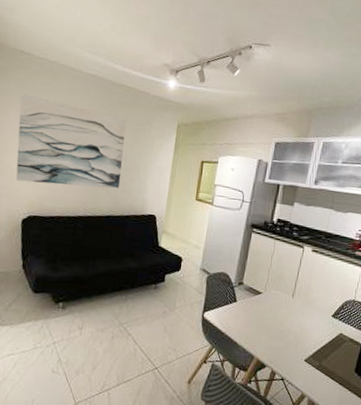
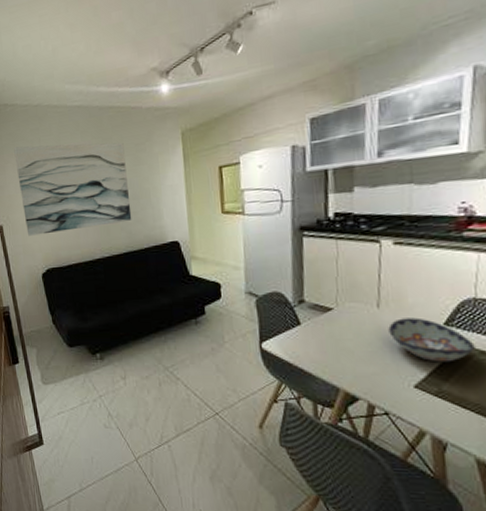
decorative bowl: none [296,307,348,345] -> present [388,317,476,363]

